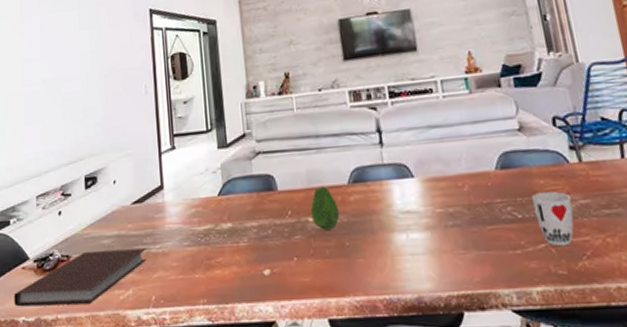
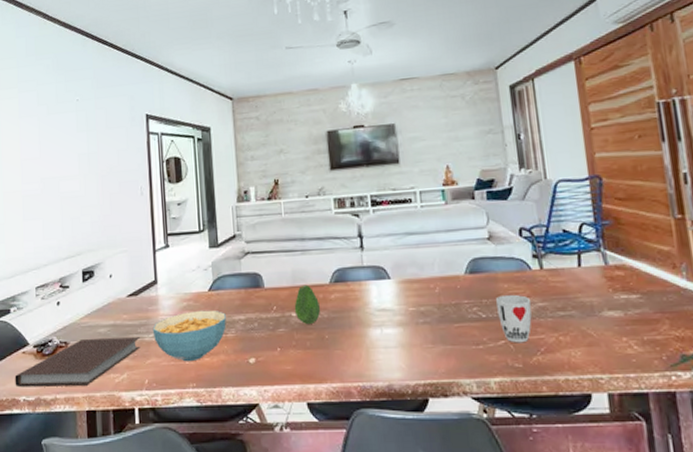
cereal bowl: none [159,216,238,275] -> present [152,310,226,362]

